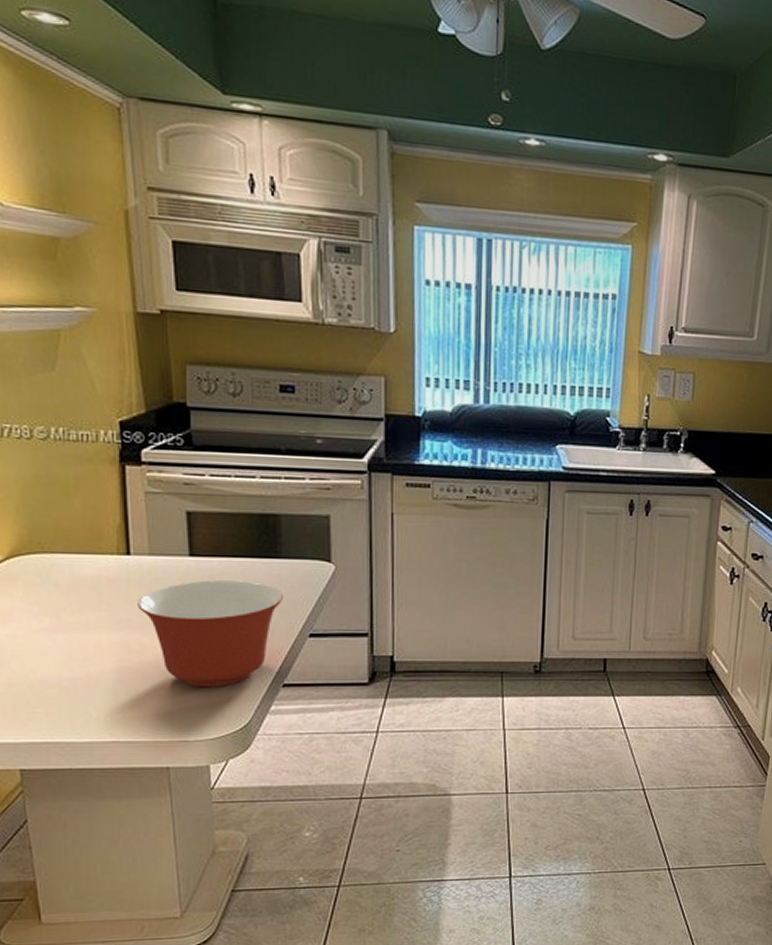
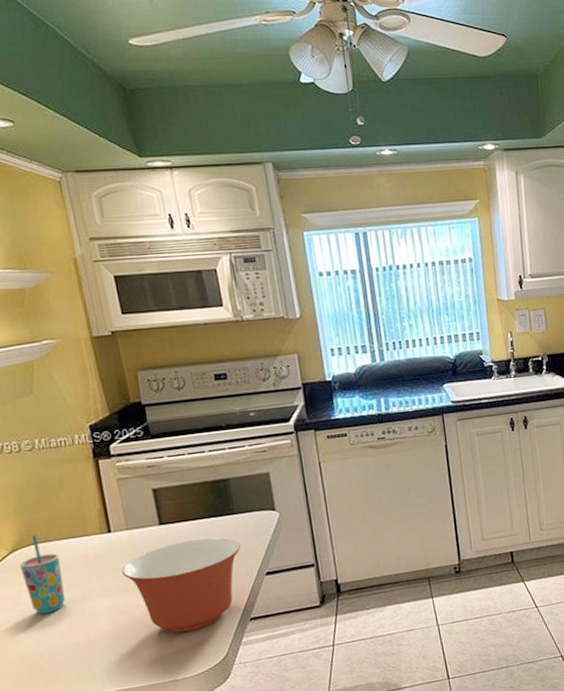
cup: none [16,543,65,639] -> present [20,535,65,615]

